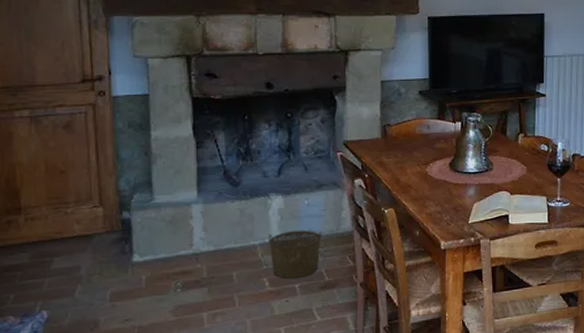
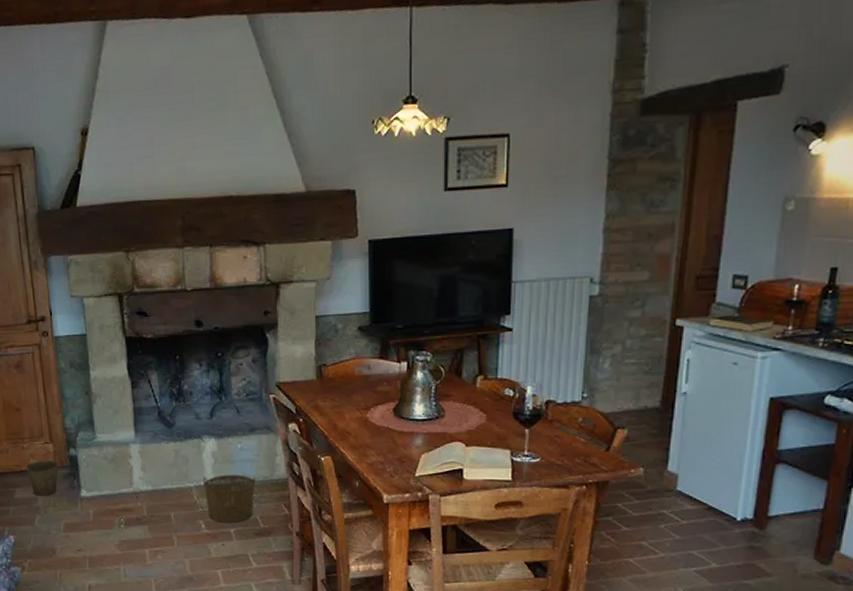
bucket: none [68,211,109,264] -> present [25,447,59,496]

